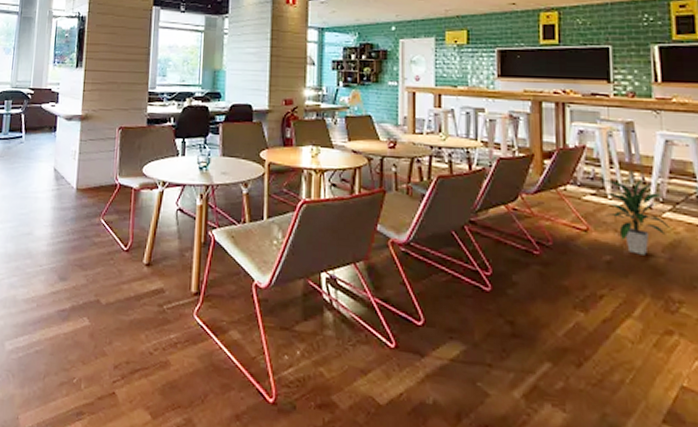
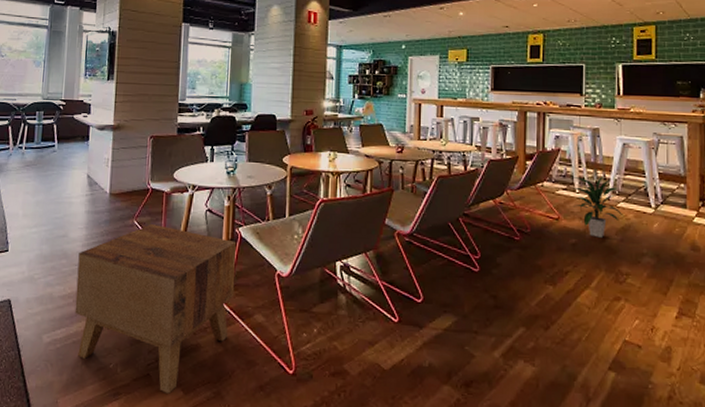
side table: none [38,223,210,417] -> present [74,224,237,394]

